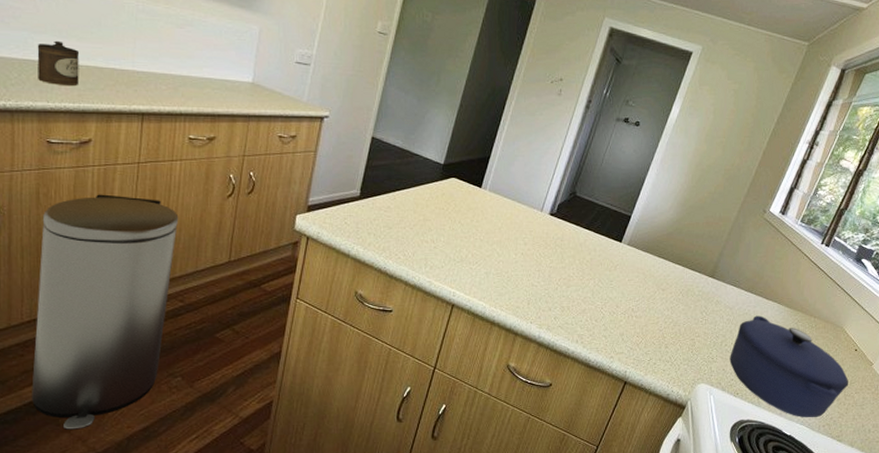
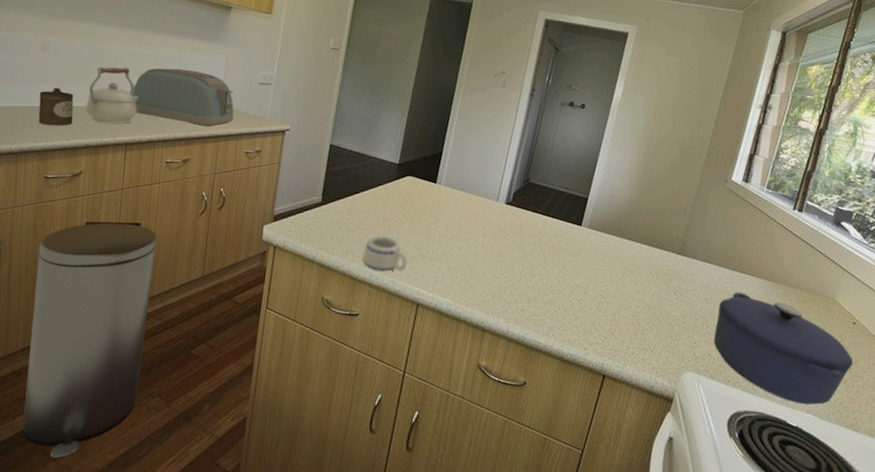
kettle: none [93,22,157,91] -> present [85,66,139,124]
toaster: none [149,31,267,104] -> present [132,68,234,126]
mug: none [399,235,446,272] -> present [362,235,408,273]

